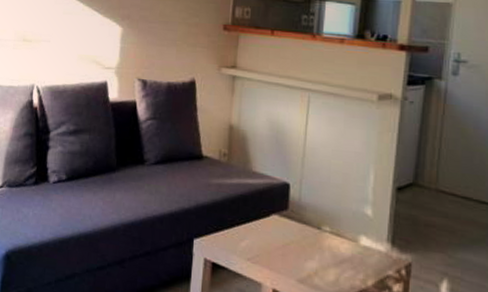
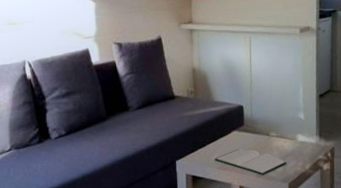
hardback book: none [244,238,340,282] -> present [215,148,286,175]

